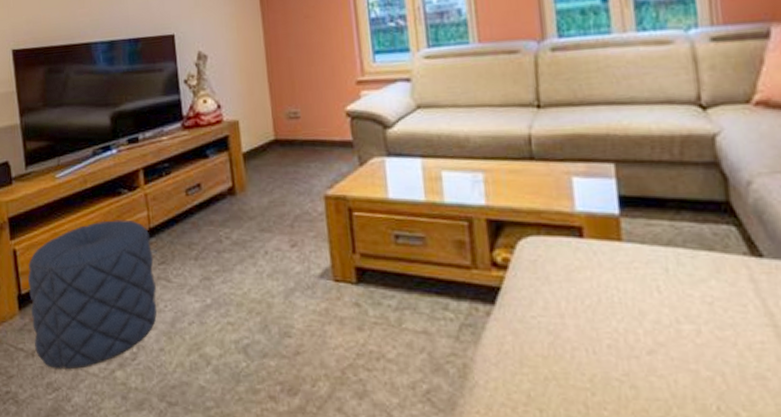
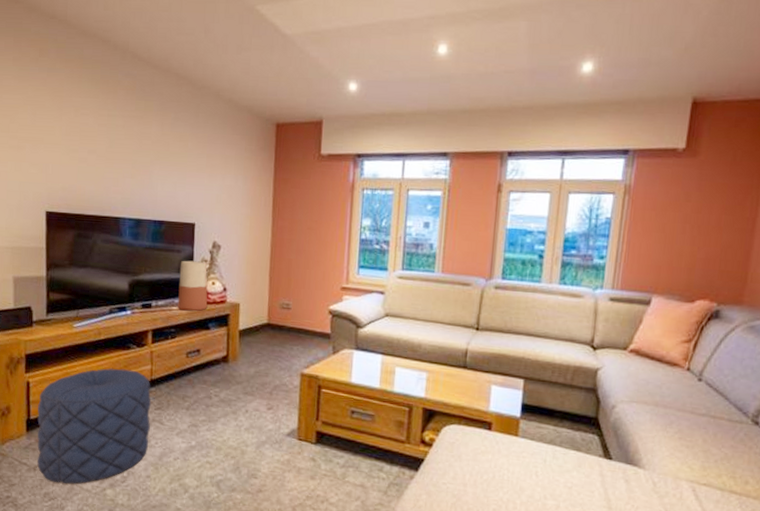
vase: none [164,77,202,141] -> present [177,260,208,312]

